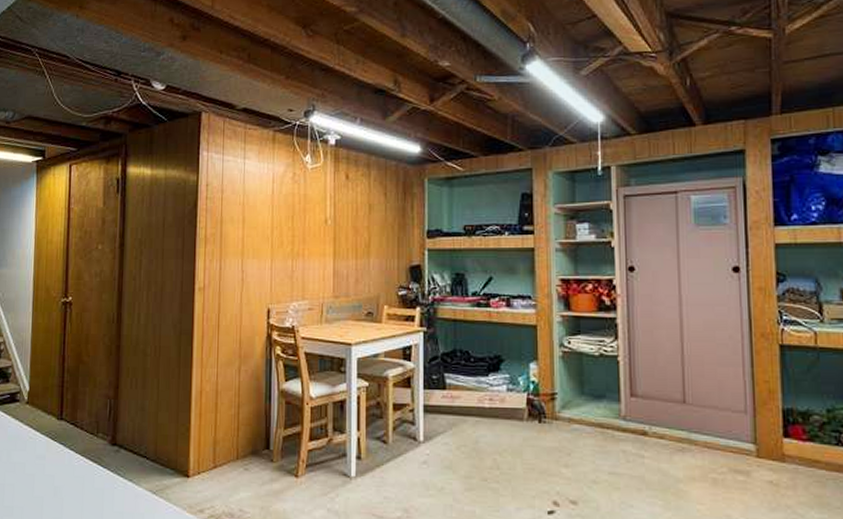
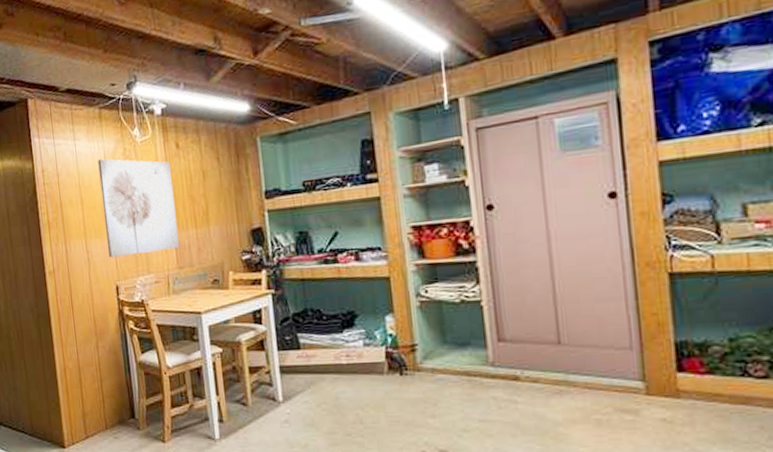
wall art: none [263,181,338,280] -> present [98,159,180,258]

